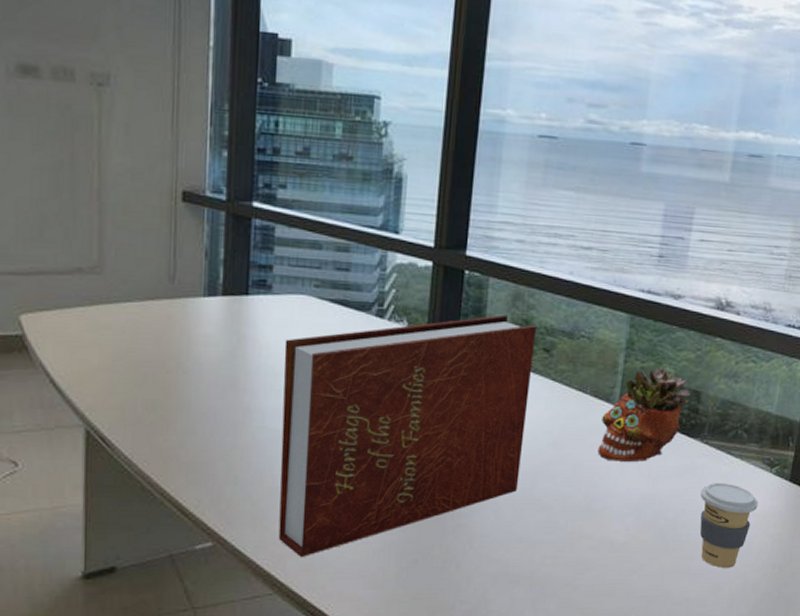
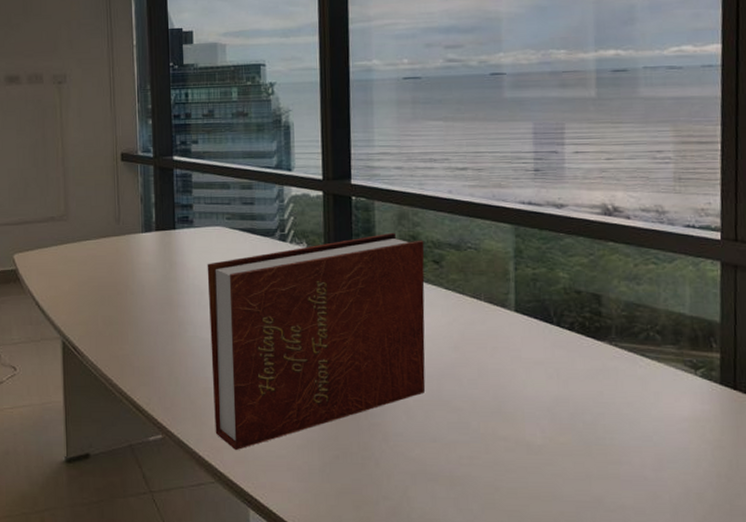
succulent planter: present [597,367,691,462] -> none [500,273,590,364]
coffee cup: present [699,483,758,568] -> none [618,385,687,475]

